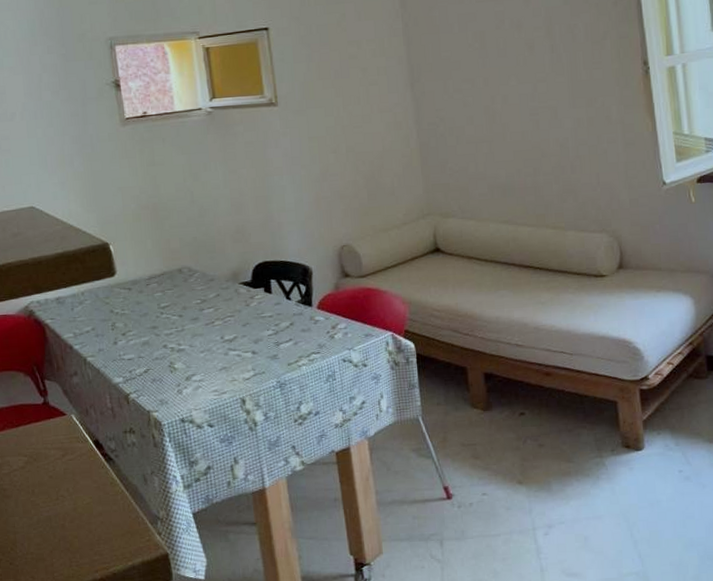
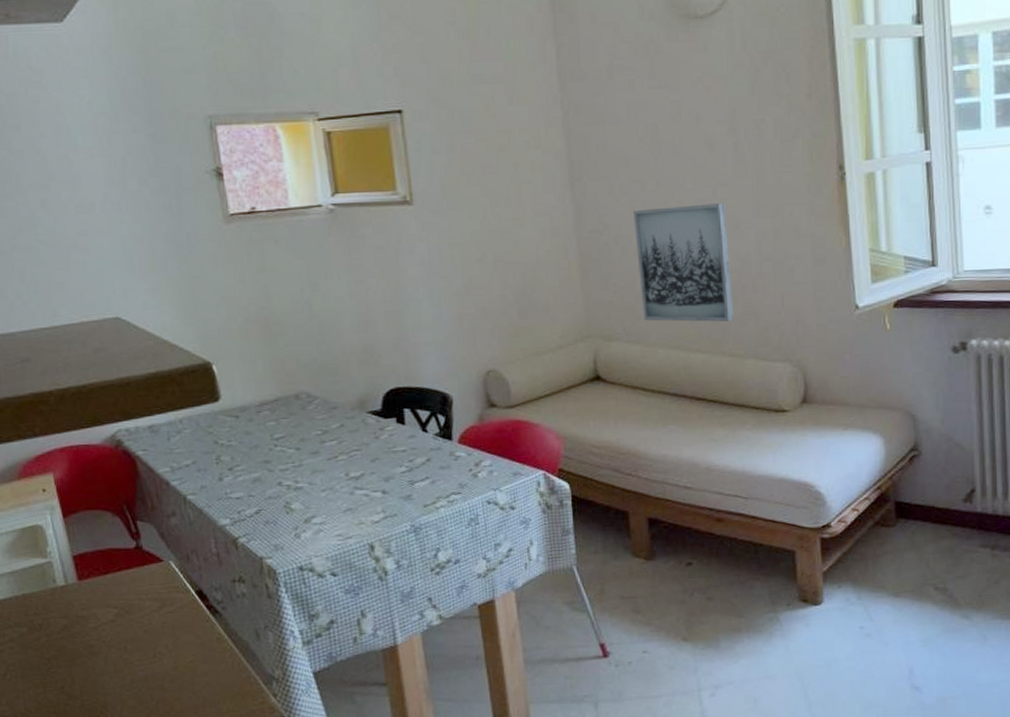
wall art: none [466,97,556,200] -> present [634,203,734,322]

